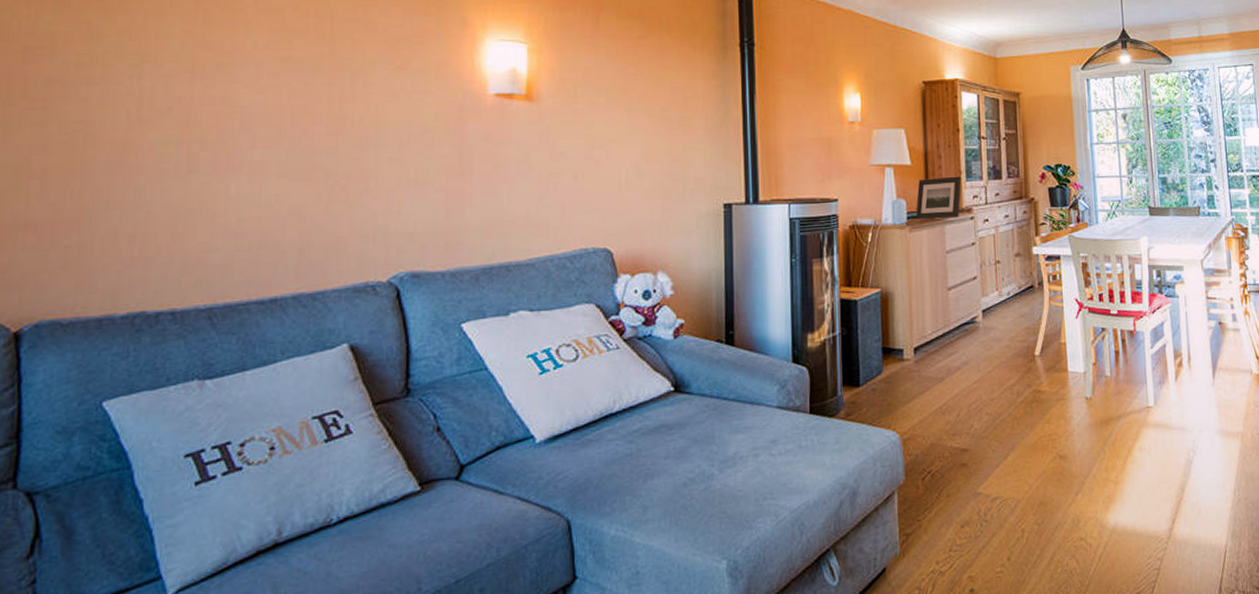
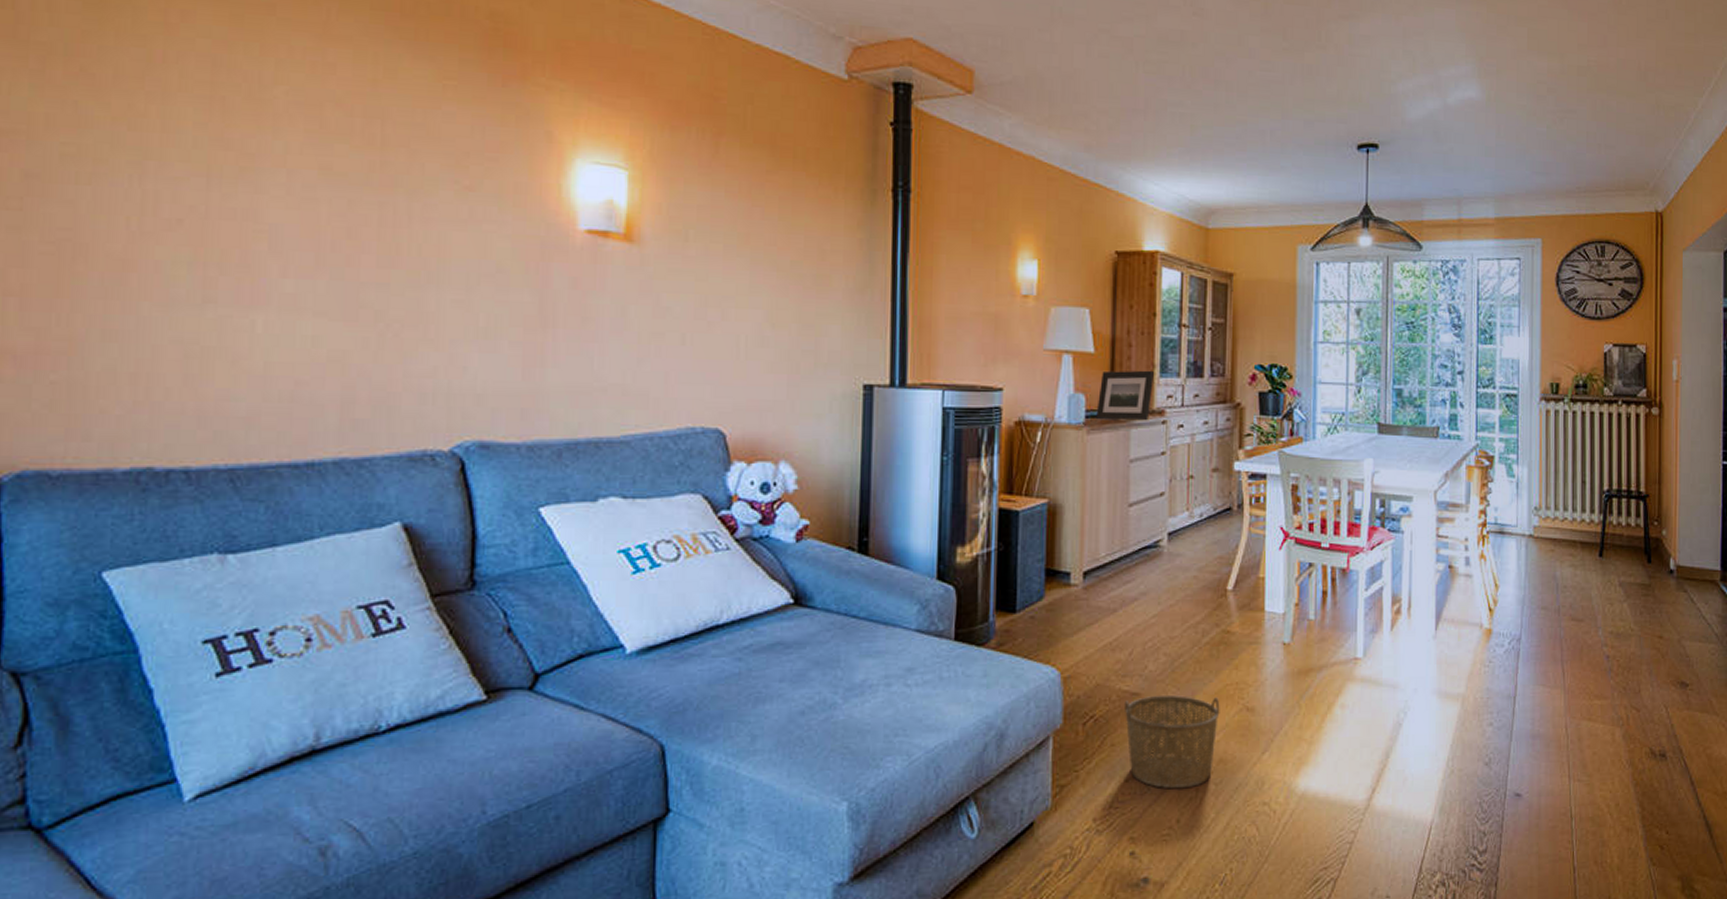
basket: none [955,448,1037,532] -> present [1123,694,1220,789]

